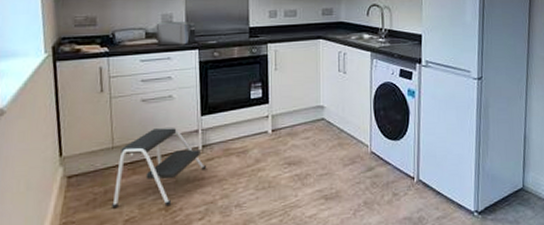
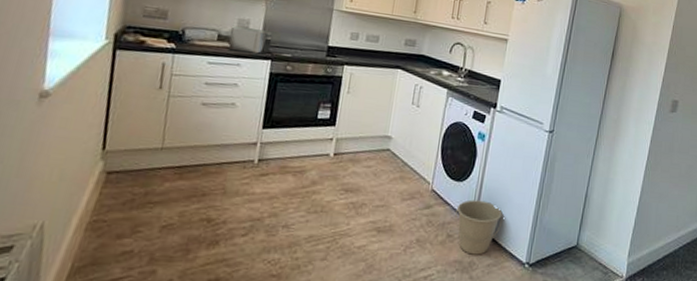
step stool: present [112,128,206,209] -> none [150,135,259,218]
bucket: none [398,156,445,210] -> present [455,199,504,255]

